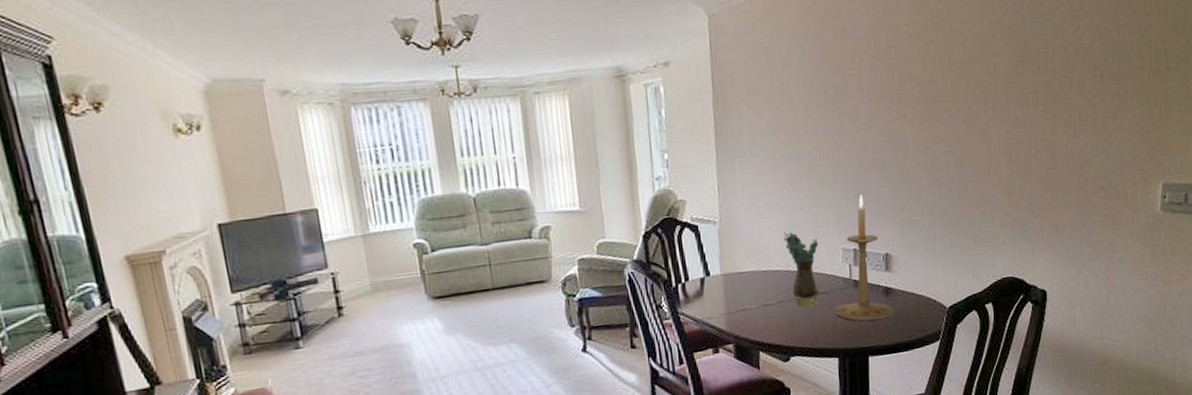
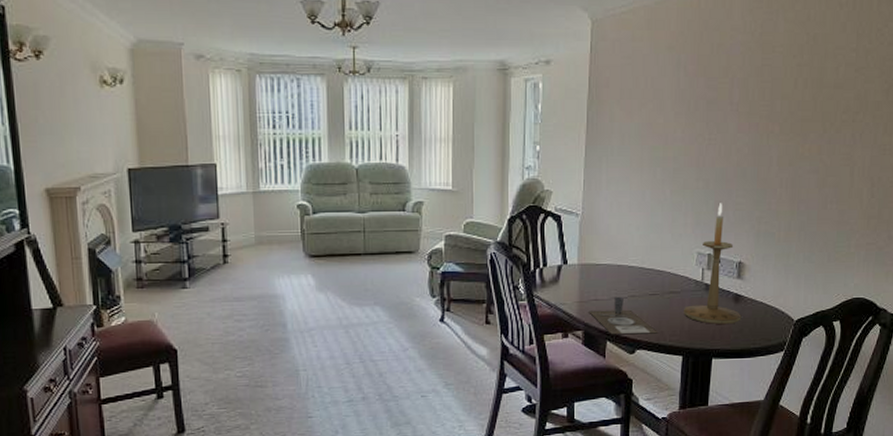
place setting: none [737,304,812,345] -> present [589,297,659,335]
vase: present [783,232,819,307] -> none [641,230,675,304]

